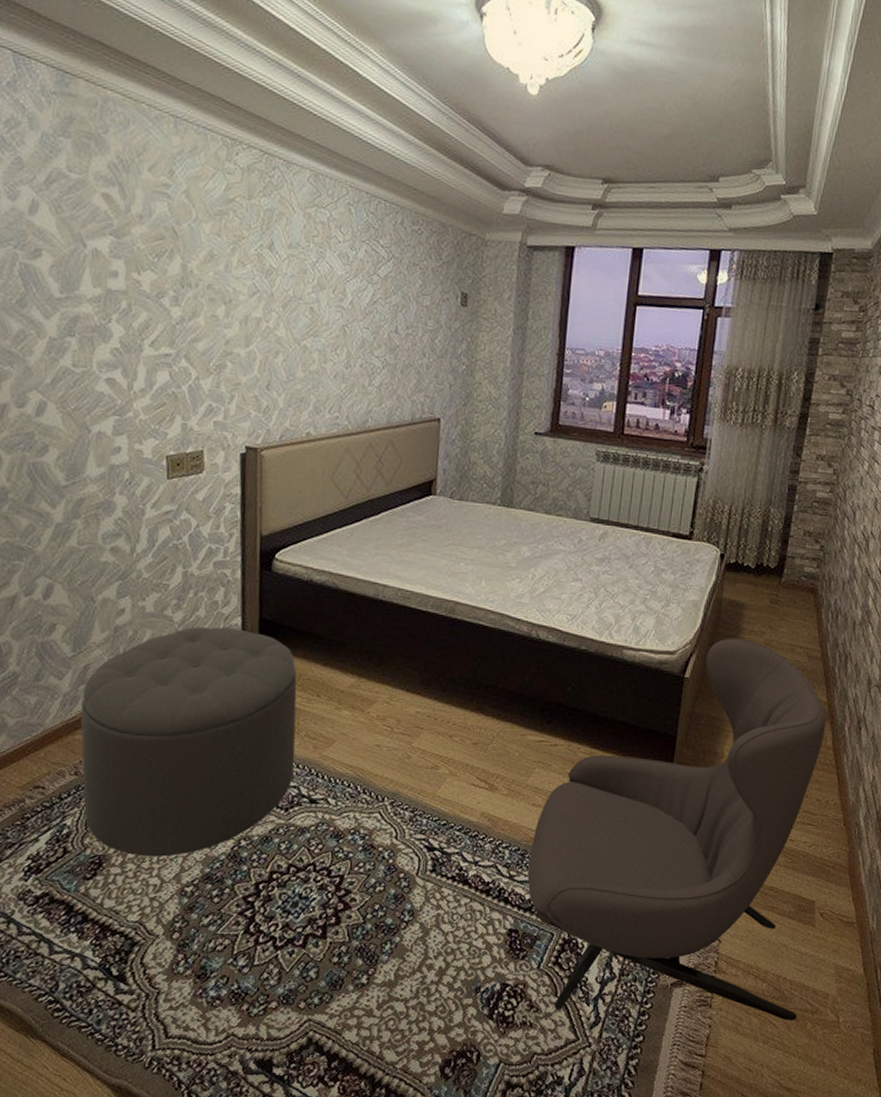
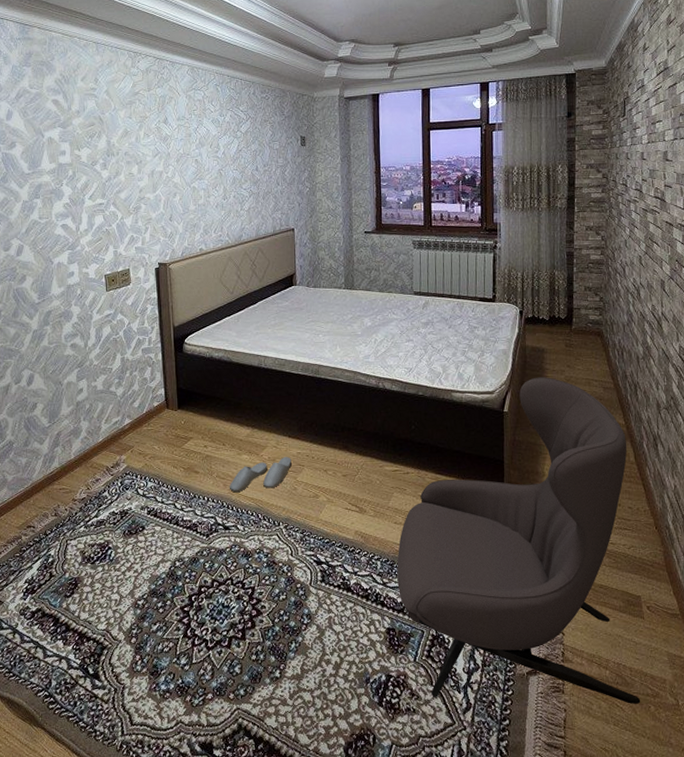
ottoman: present [80,627,297,857] -> none [56,396,211,578]
slippers: none [320,716,407,756] -> present [229,457,292,492]

